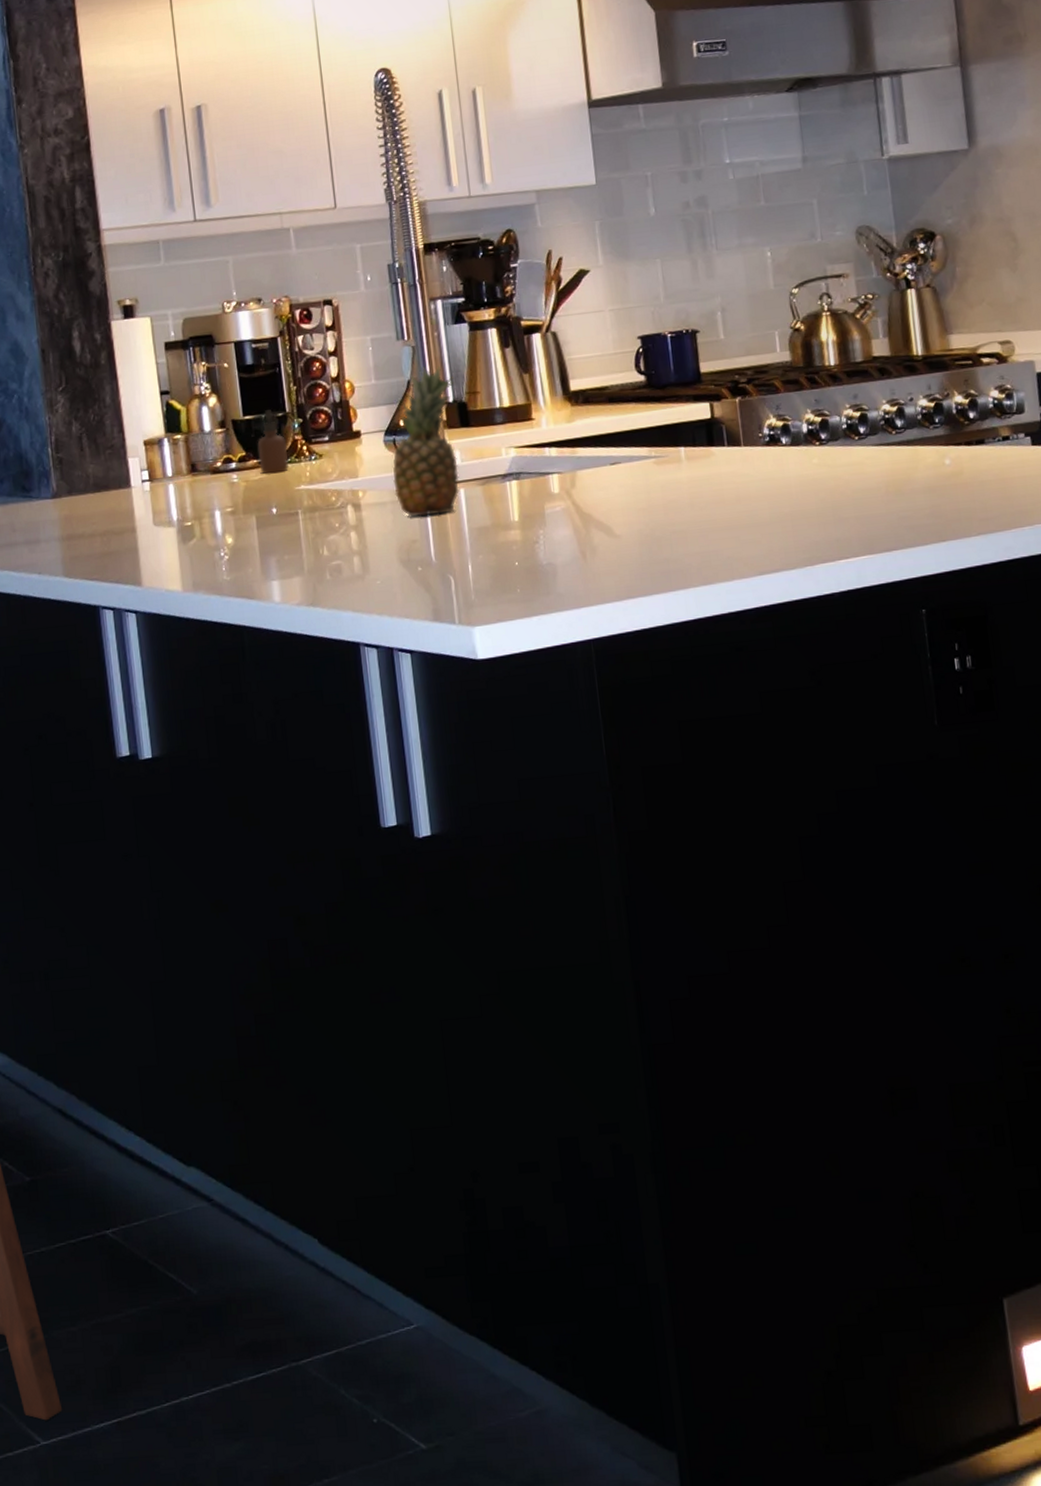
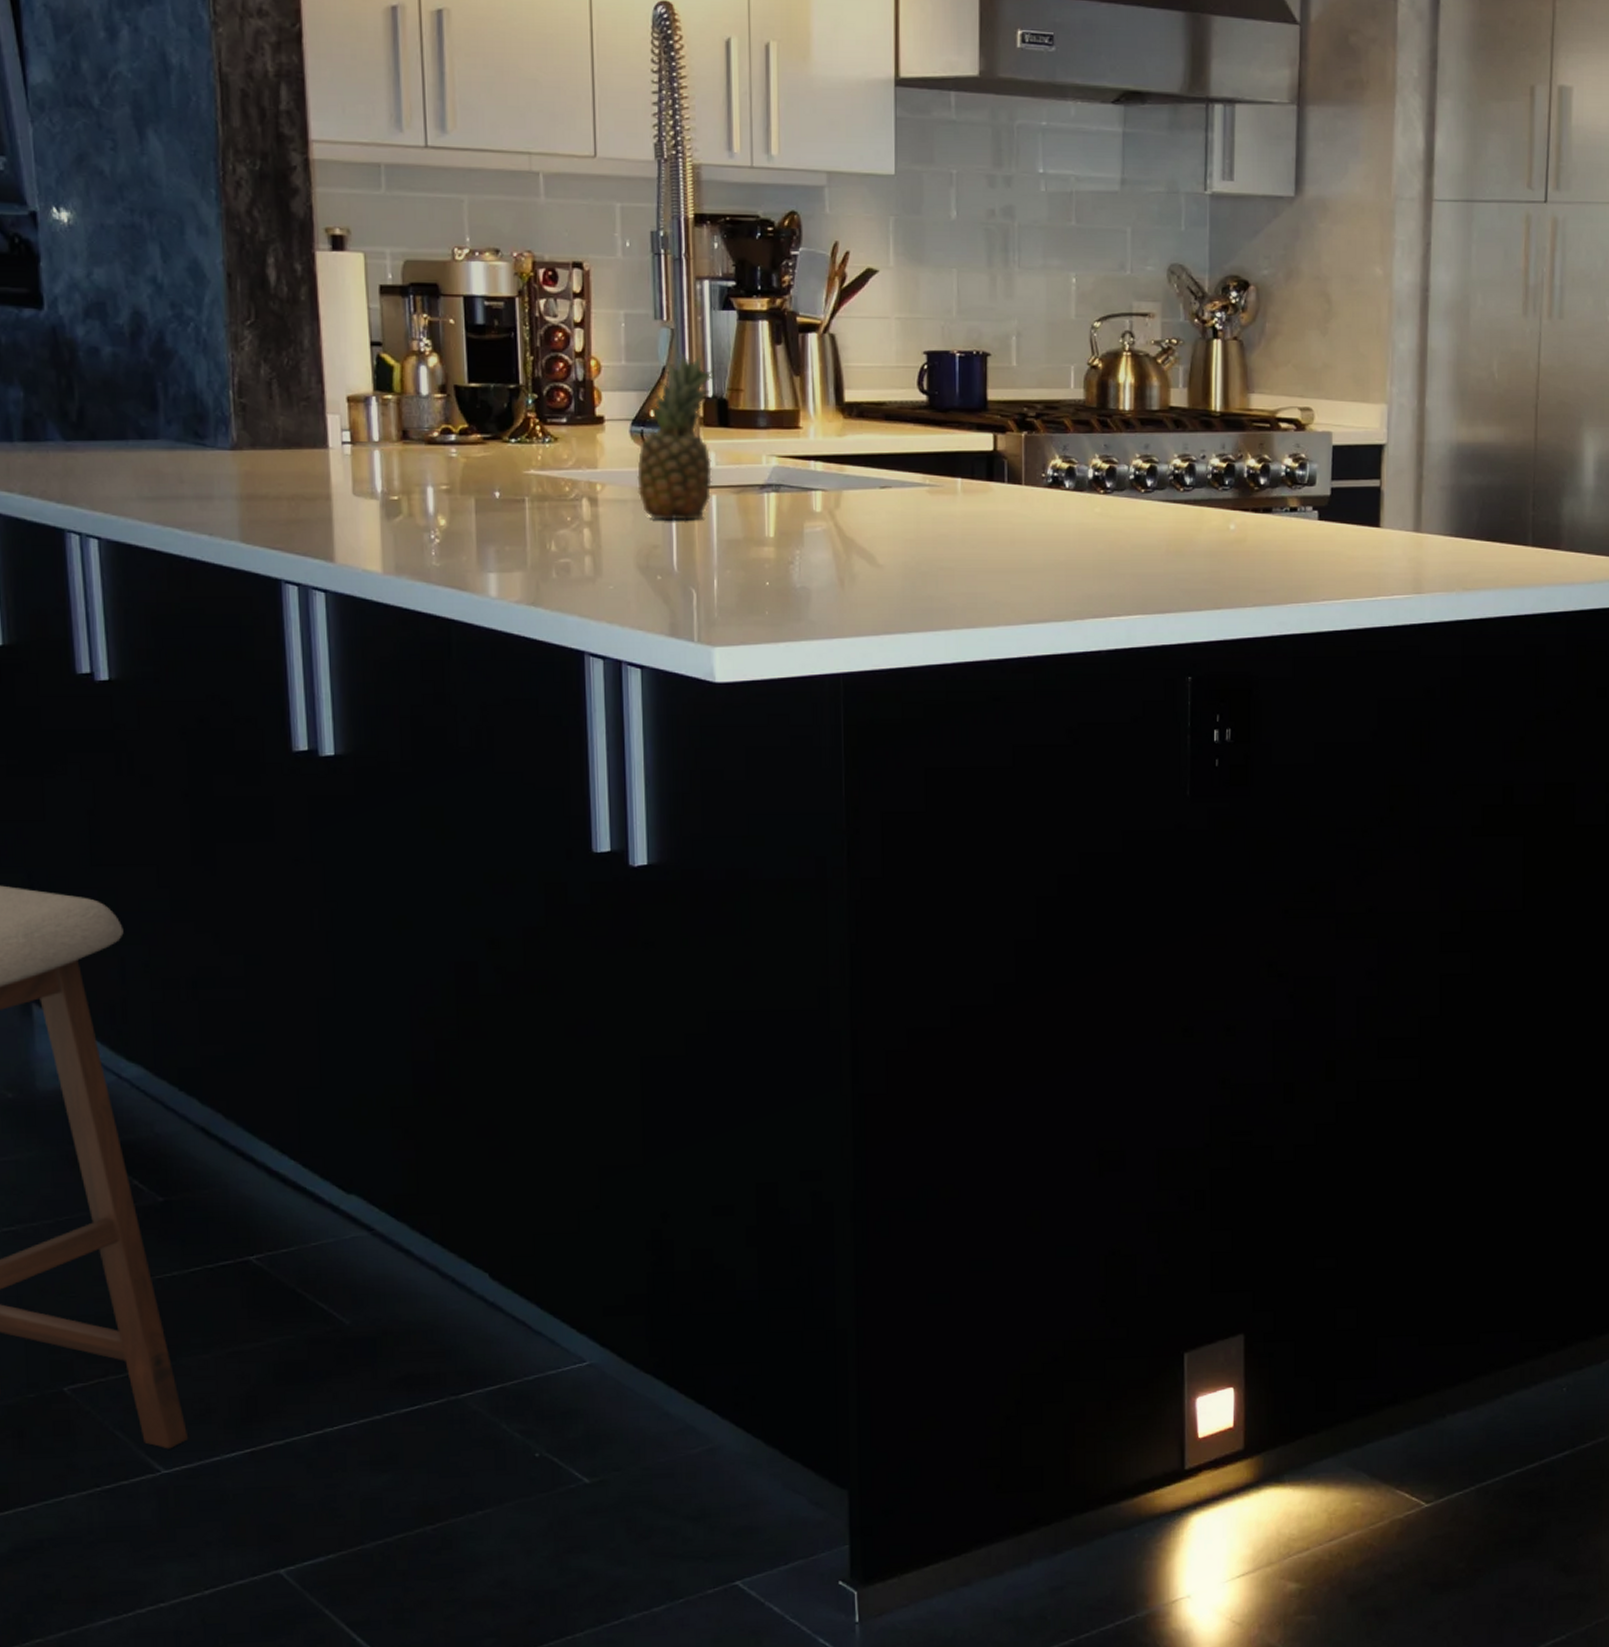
soap dispenser: present [257,409,289,476] -> none [482,379,517,454]

